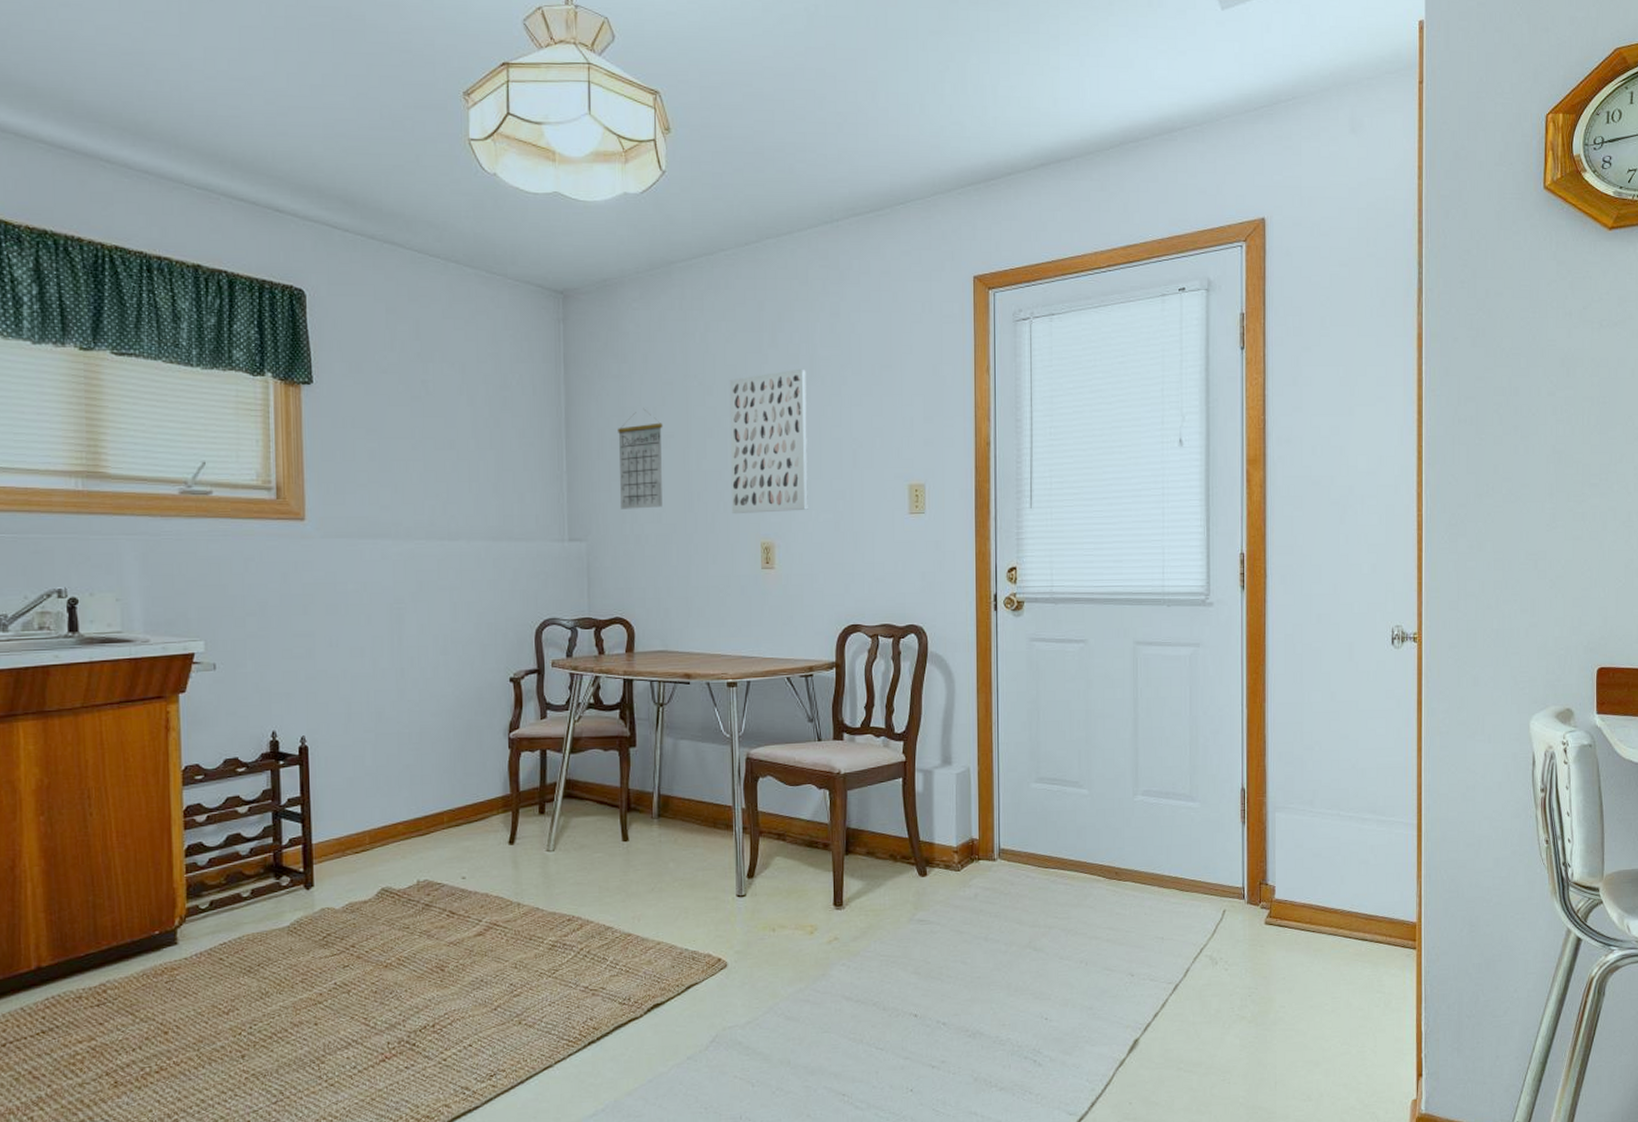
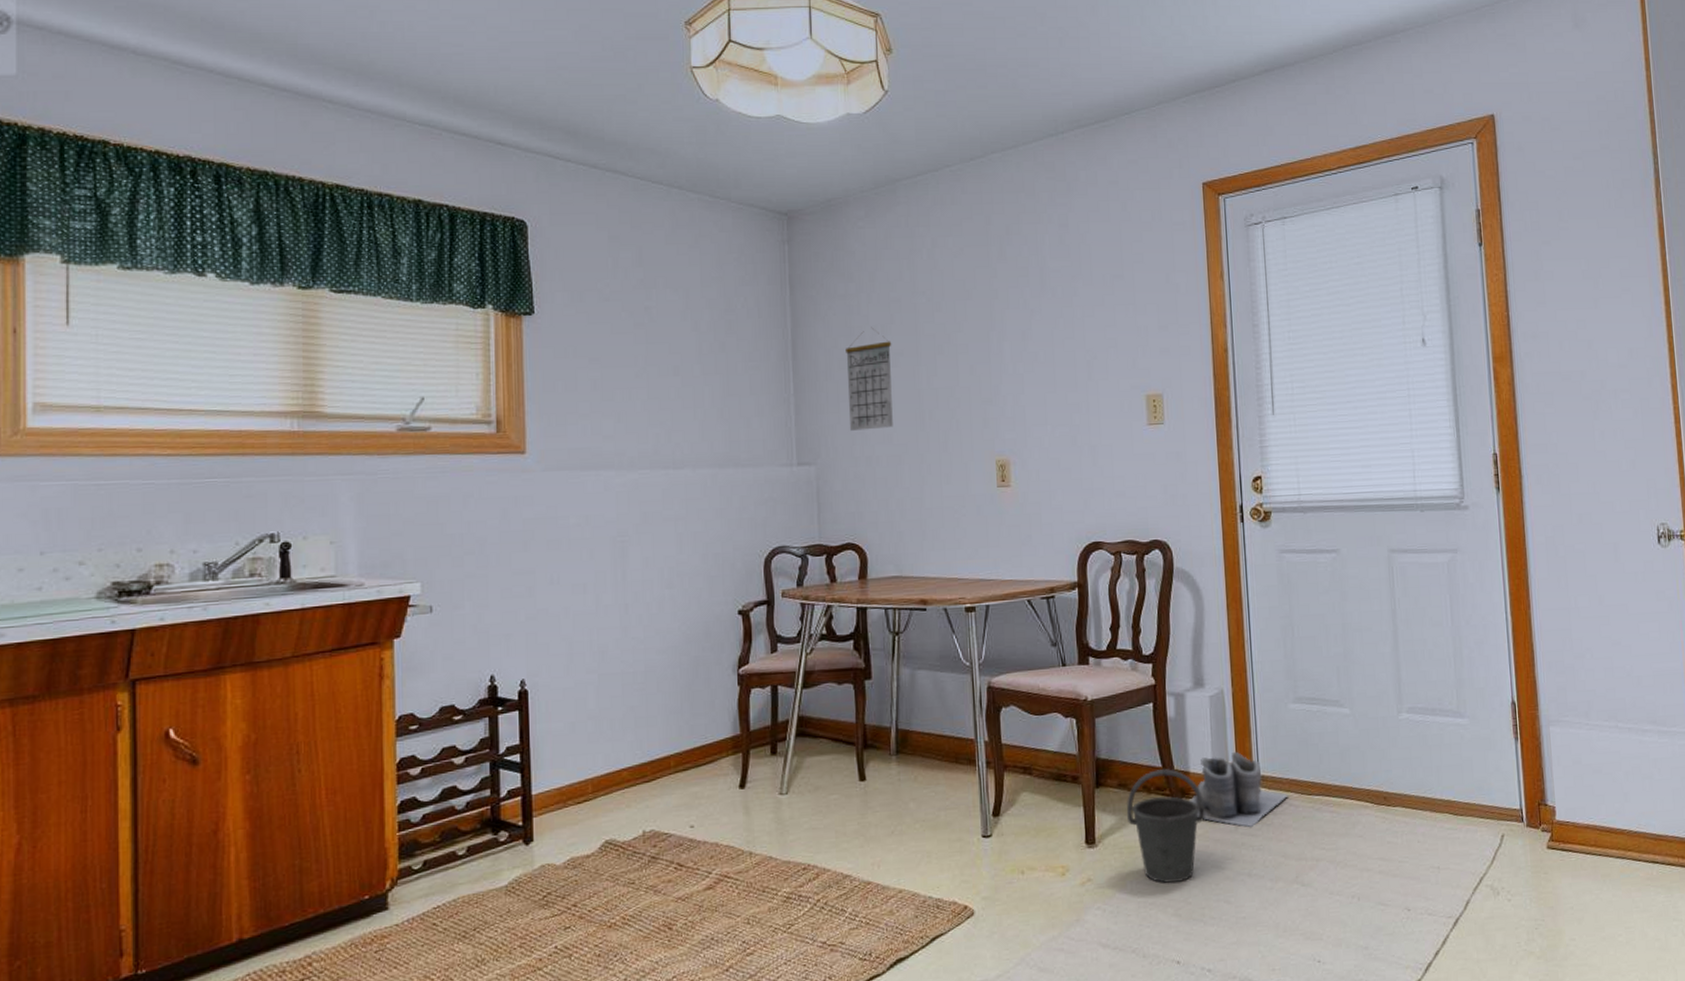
wall art: present [729,368,808,515] -> none [958,281,1043,432]
bucket: none [873,839,947,944] -> present [1126,768,1205,883]
boots: none [933,825,1027,896] -> present [1190,751,1289,828]

